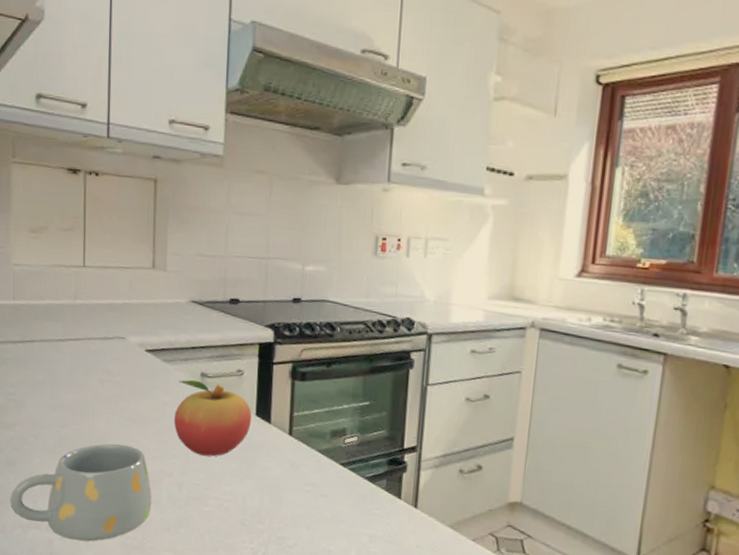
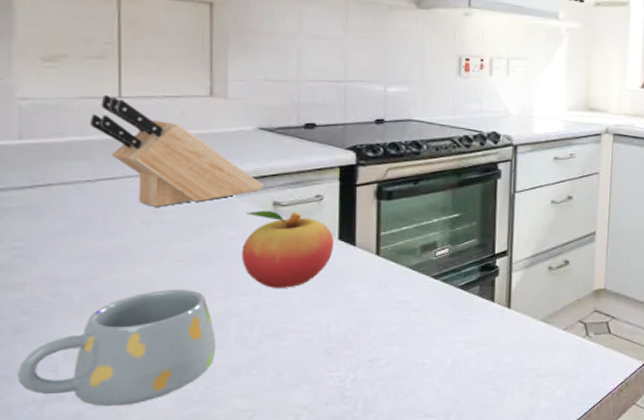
knife block: none [62,263,194,369] -> present [90,94,264,207]

